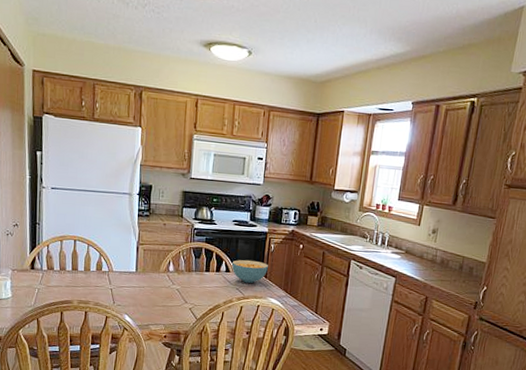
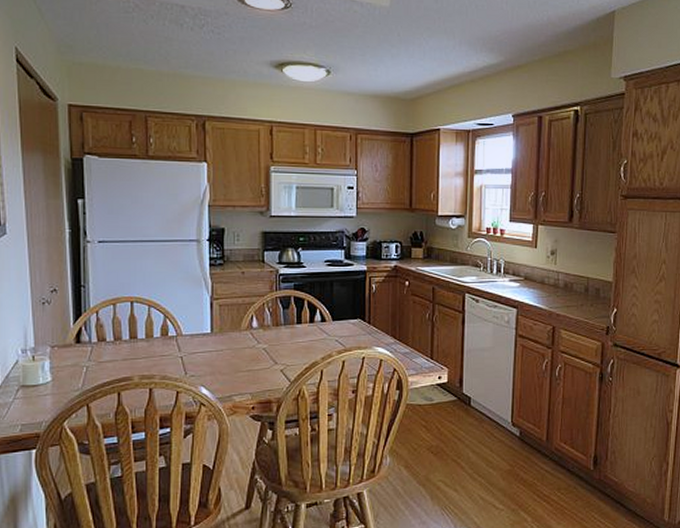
cereal bowl: present [232,259,268,283] -> none [328,305,371,332]

